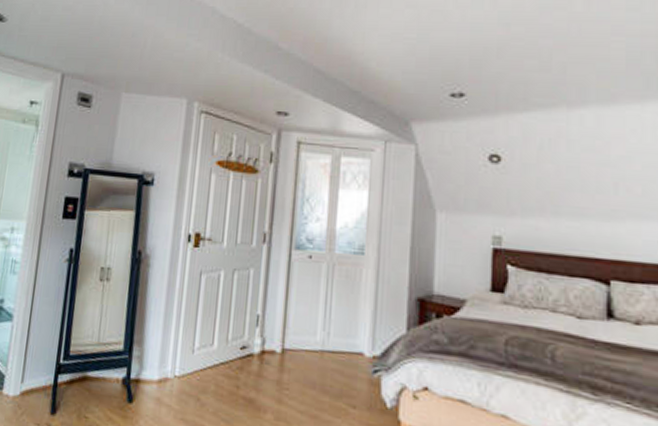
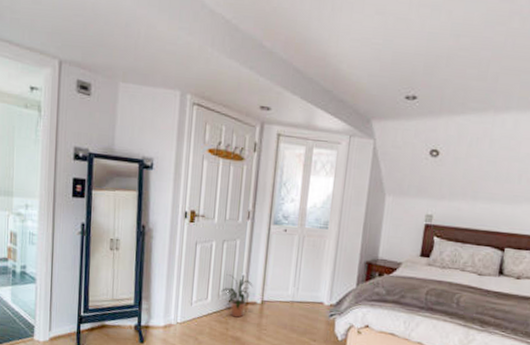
house plant: none [230,313,271,372] -> present [221,274,253,318]

